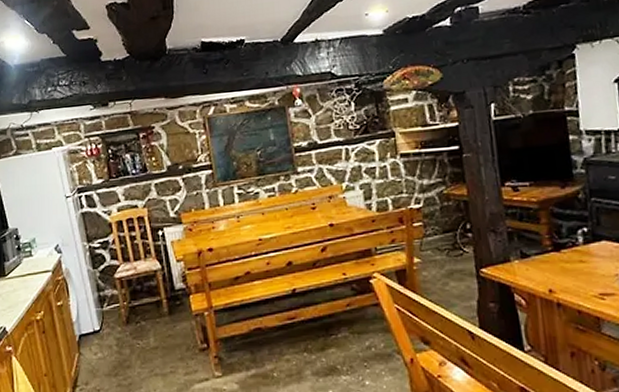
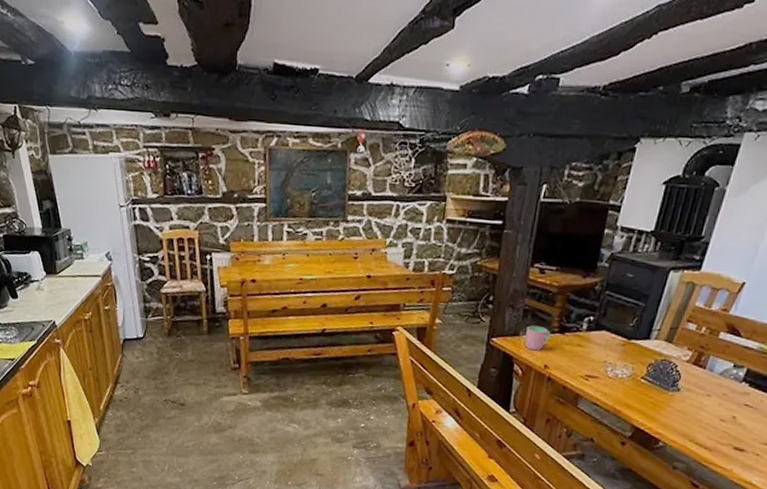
cup: none [517,247,546,276] -> present [525,325,551,351]

